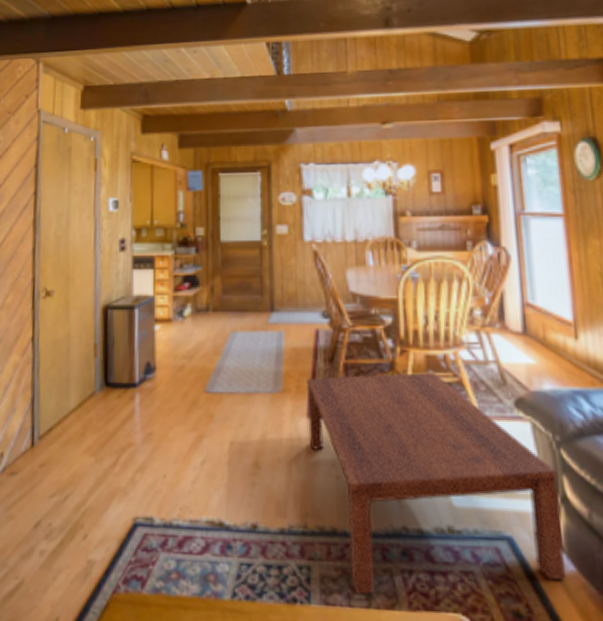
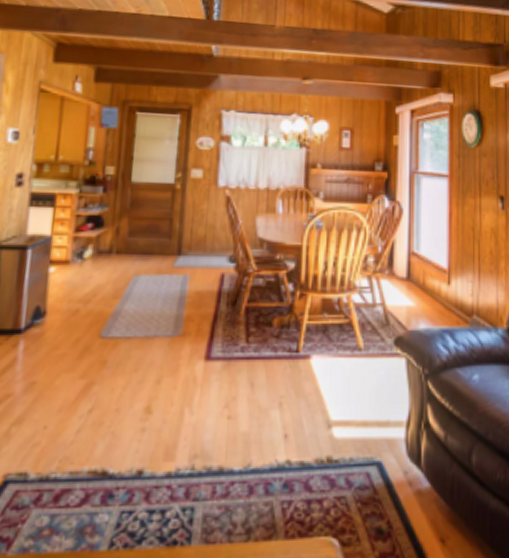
coffee table: present [307,371,566,595] -> none [204,313,423,530]

